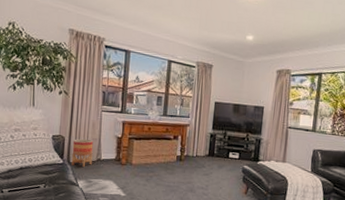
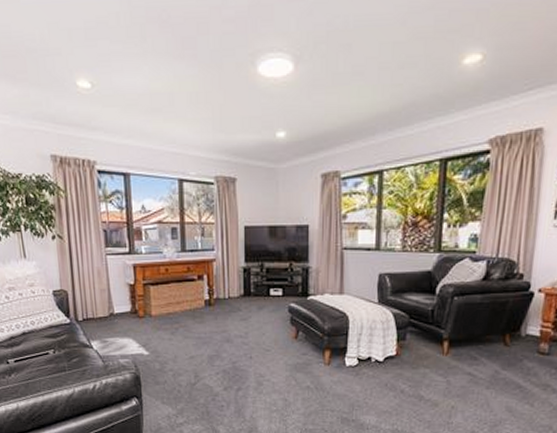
planter: present [71,138,94,167] -> none [78,290,104,325]

